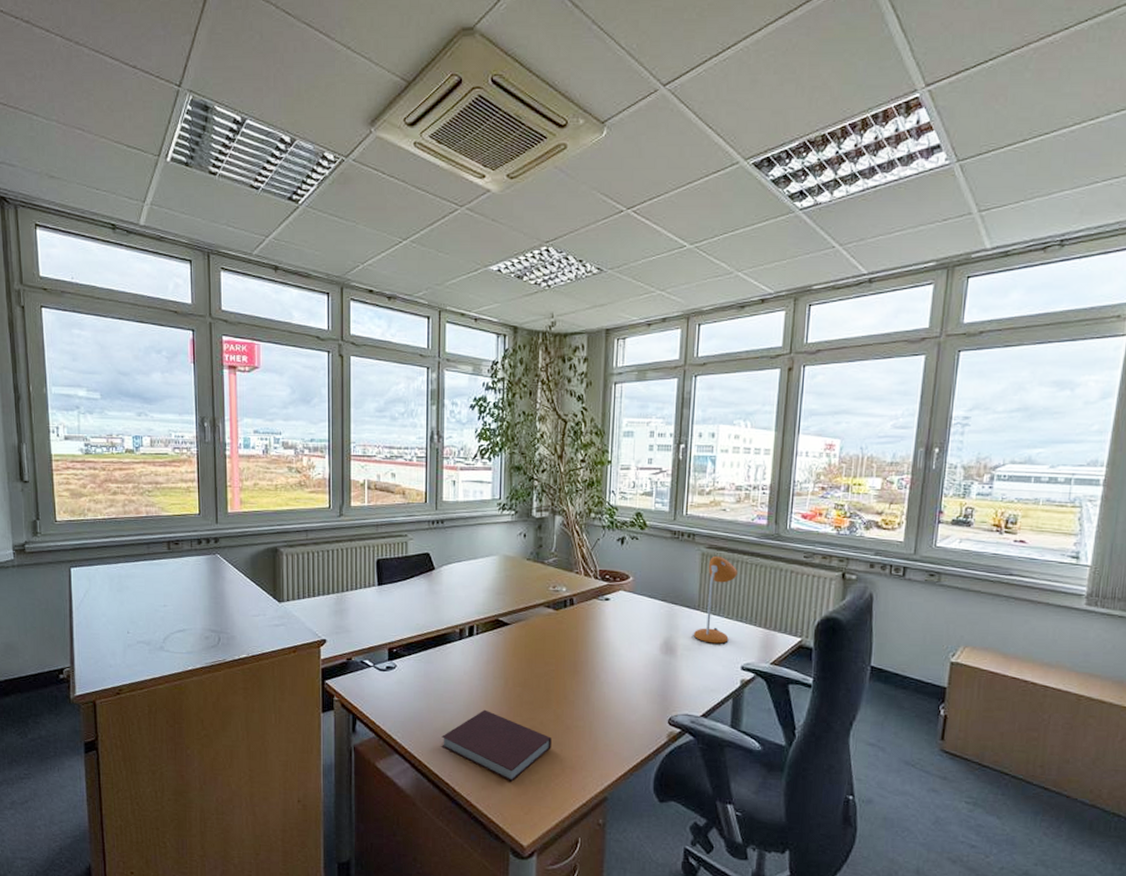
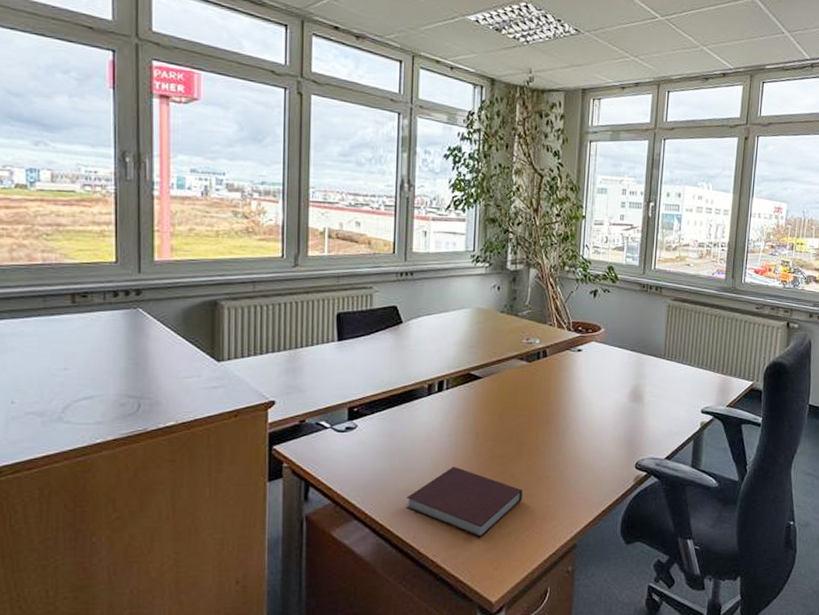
desk lamp: present [693,555,737,645] -> none [659,307,699,391]

